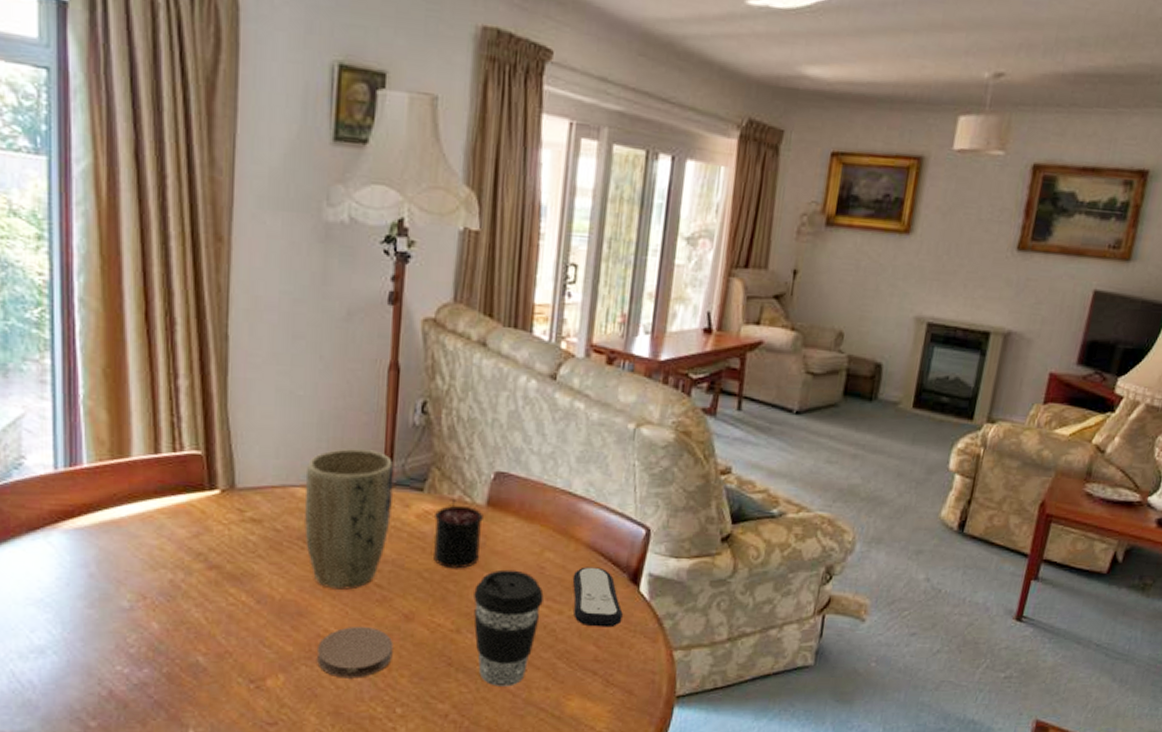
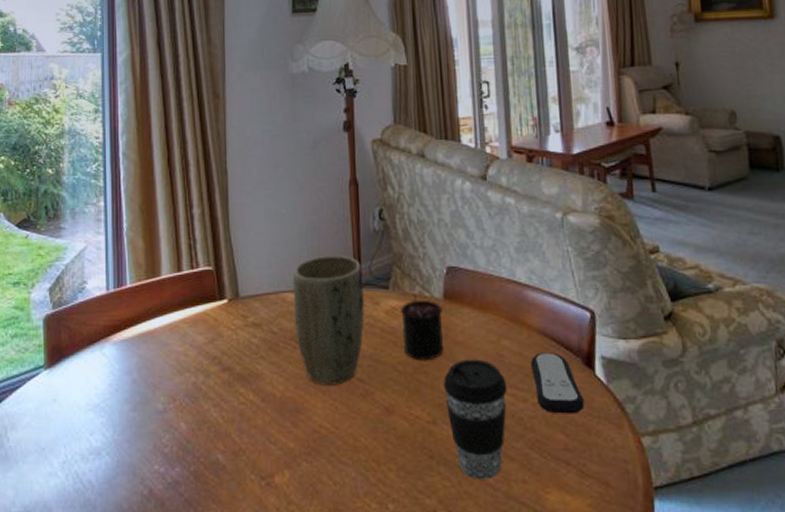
coaster: present [317,625,393,679] -> none [315,420,380,474]

